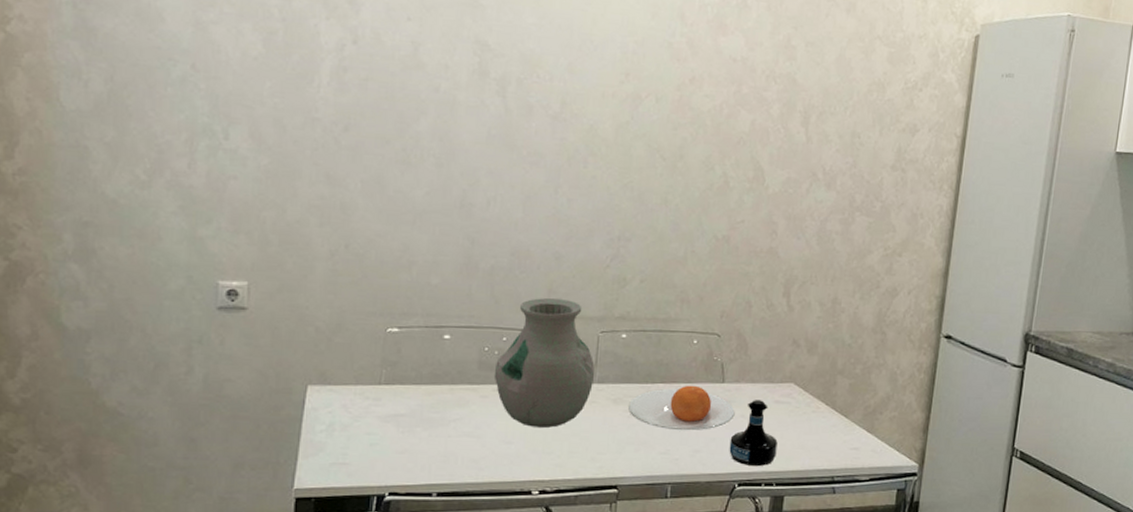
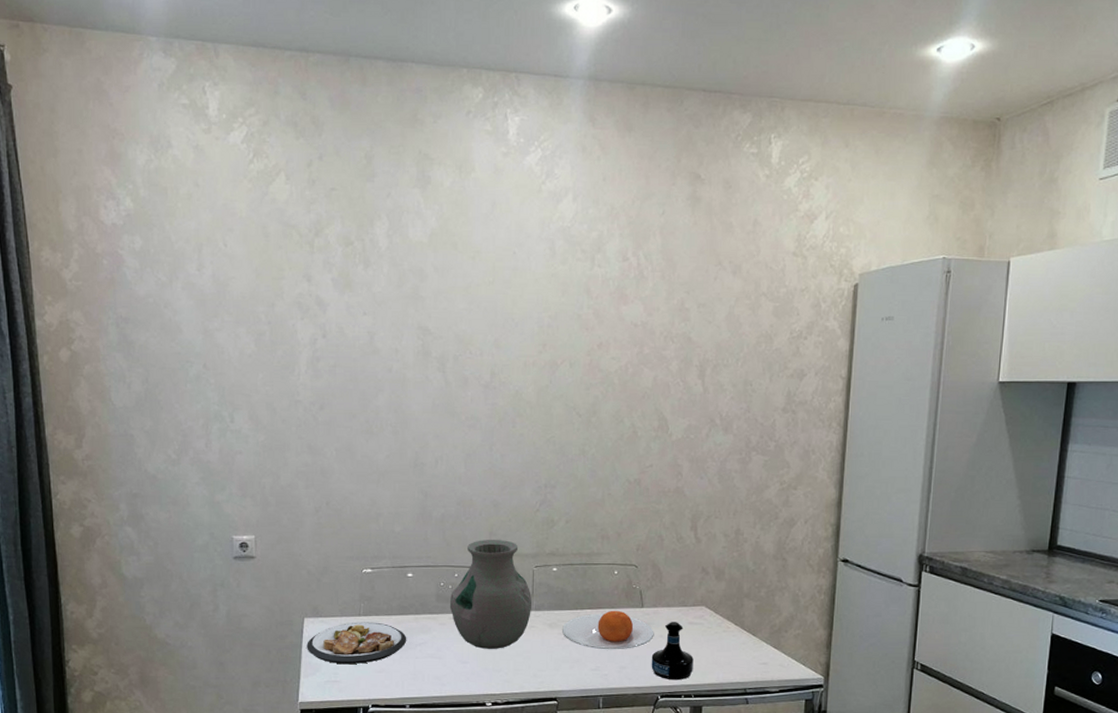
plate: none [308,391,439,443] -> present [307,622,407,664]

